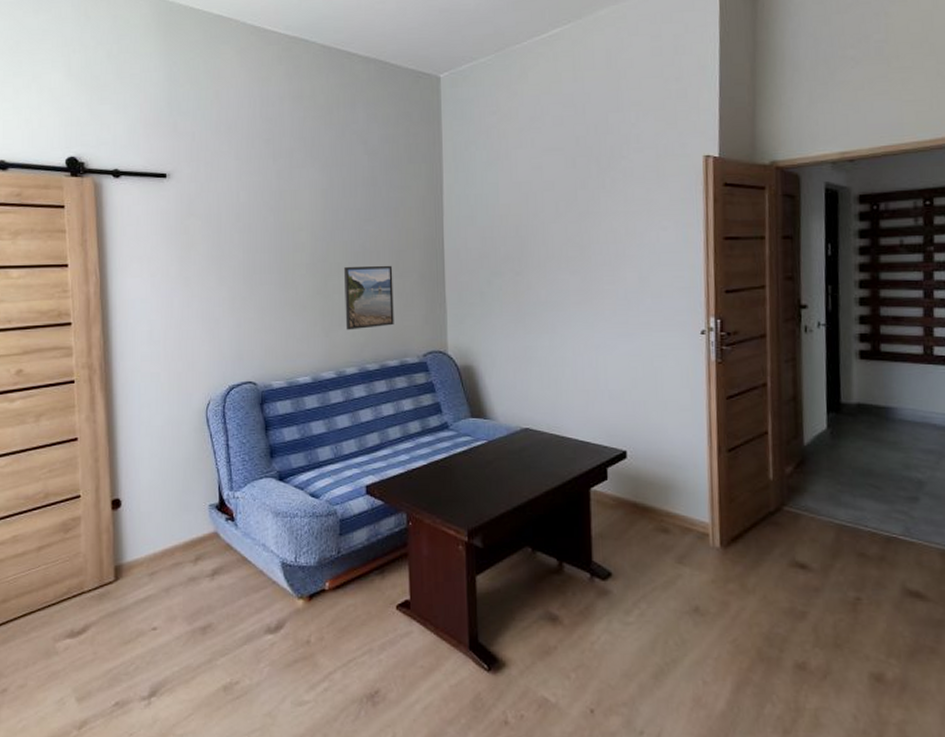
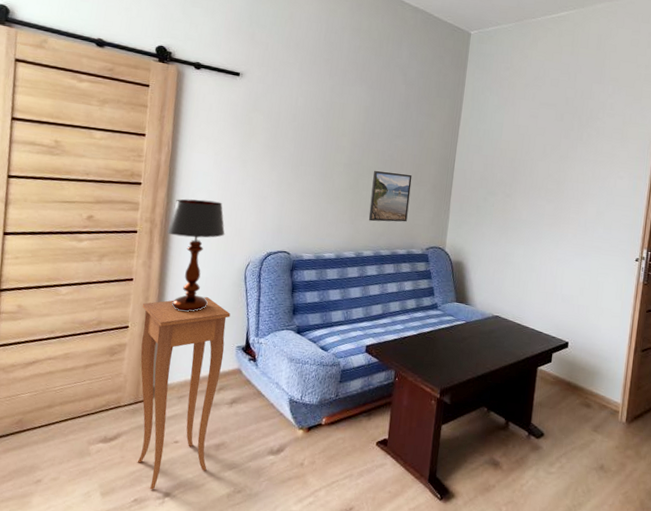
side table: none [92,449,196,690] -> present [137,297,231,490]
table lamp: none [109,332,176,470] -> present [167,199,225,312]

